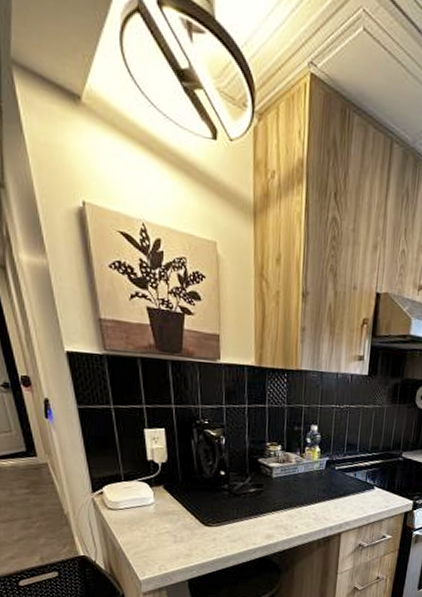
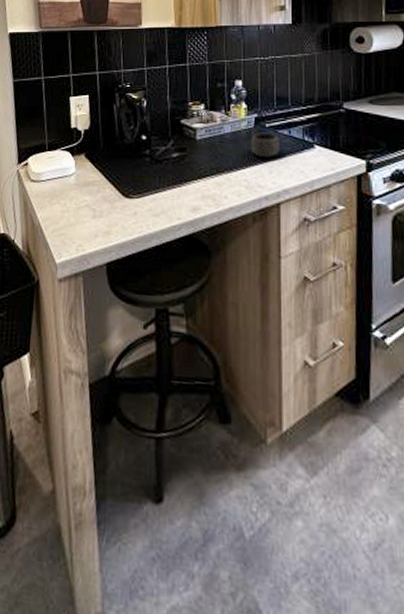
mug: none [320,473,346,496] -> present [250,132,279,159]

